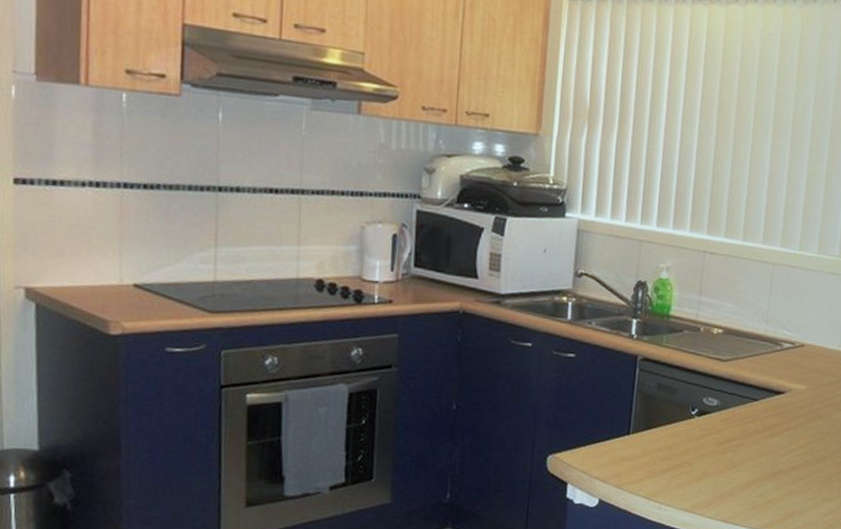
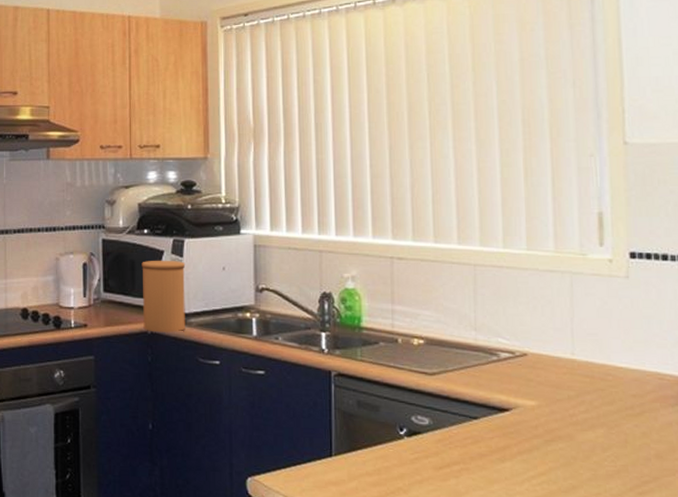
canister: none [455,237,506,313] -> present [141,260,186,333]

